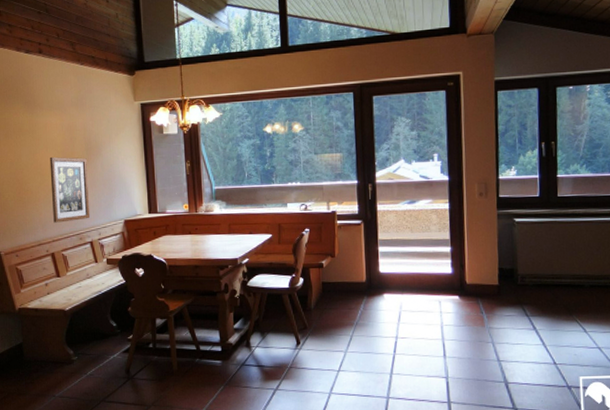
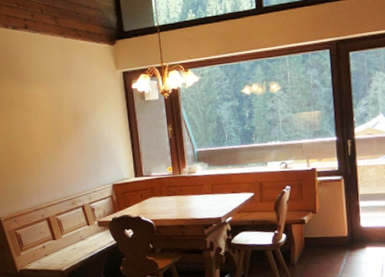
wall art: present [49,156,91,223] -> none [40,126,81,189]

